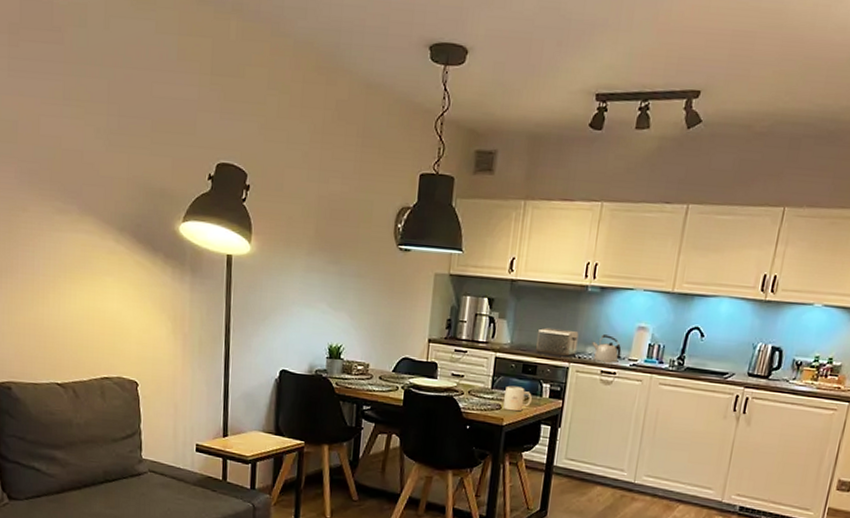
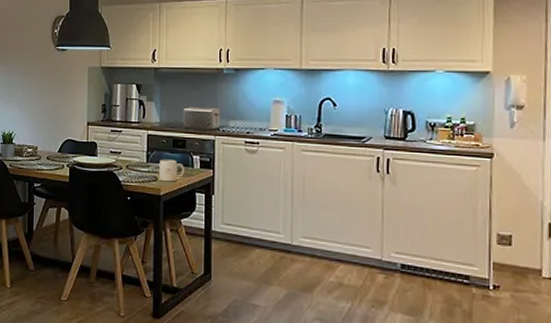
kettle: present [592,334,622,364] -> none [233,109,261,135]

